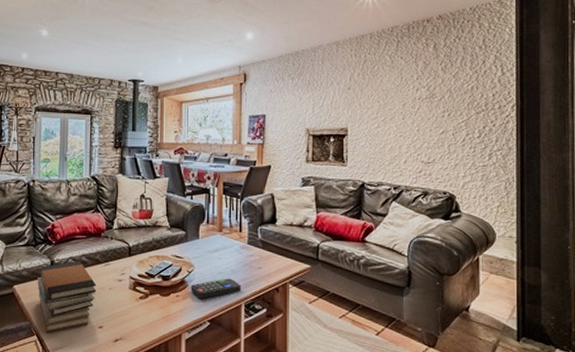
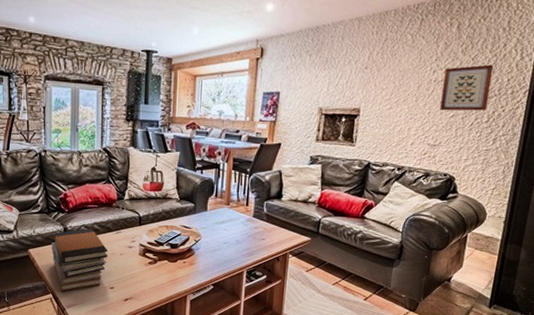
remote control: present [190,278,241,300] -> none [197,247,244,266]
wall art: none [428,81,477,128] -> present [440,64,494,111]

